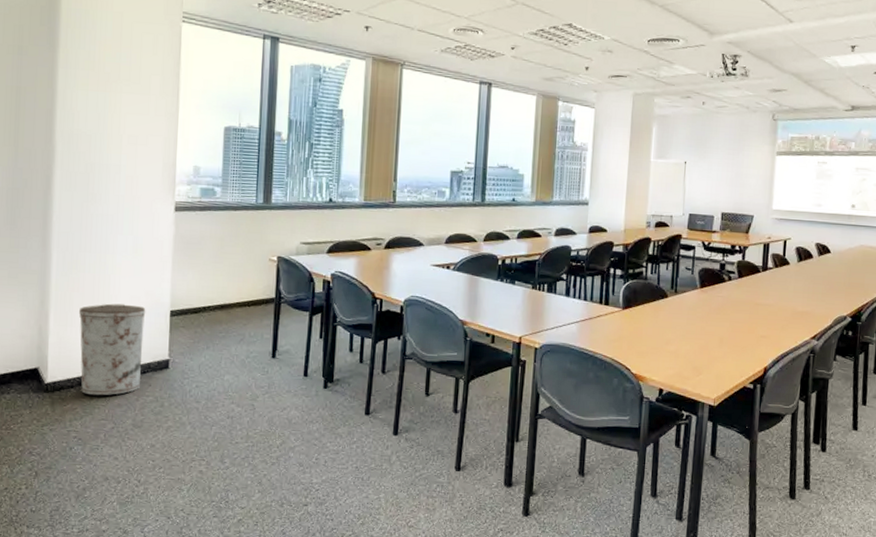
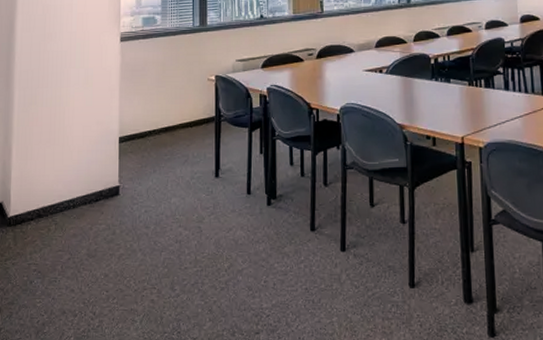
trash can: present [79,303,146,396] -> none [38,134,97,227]

